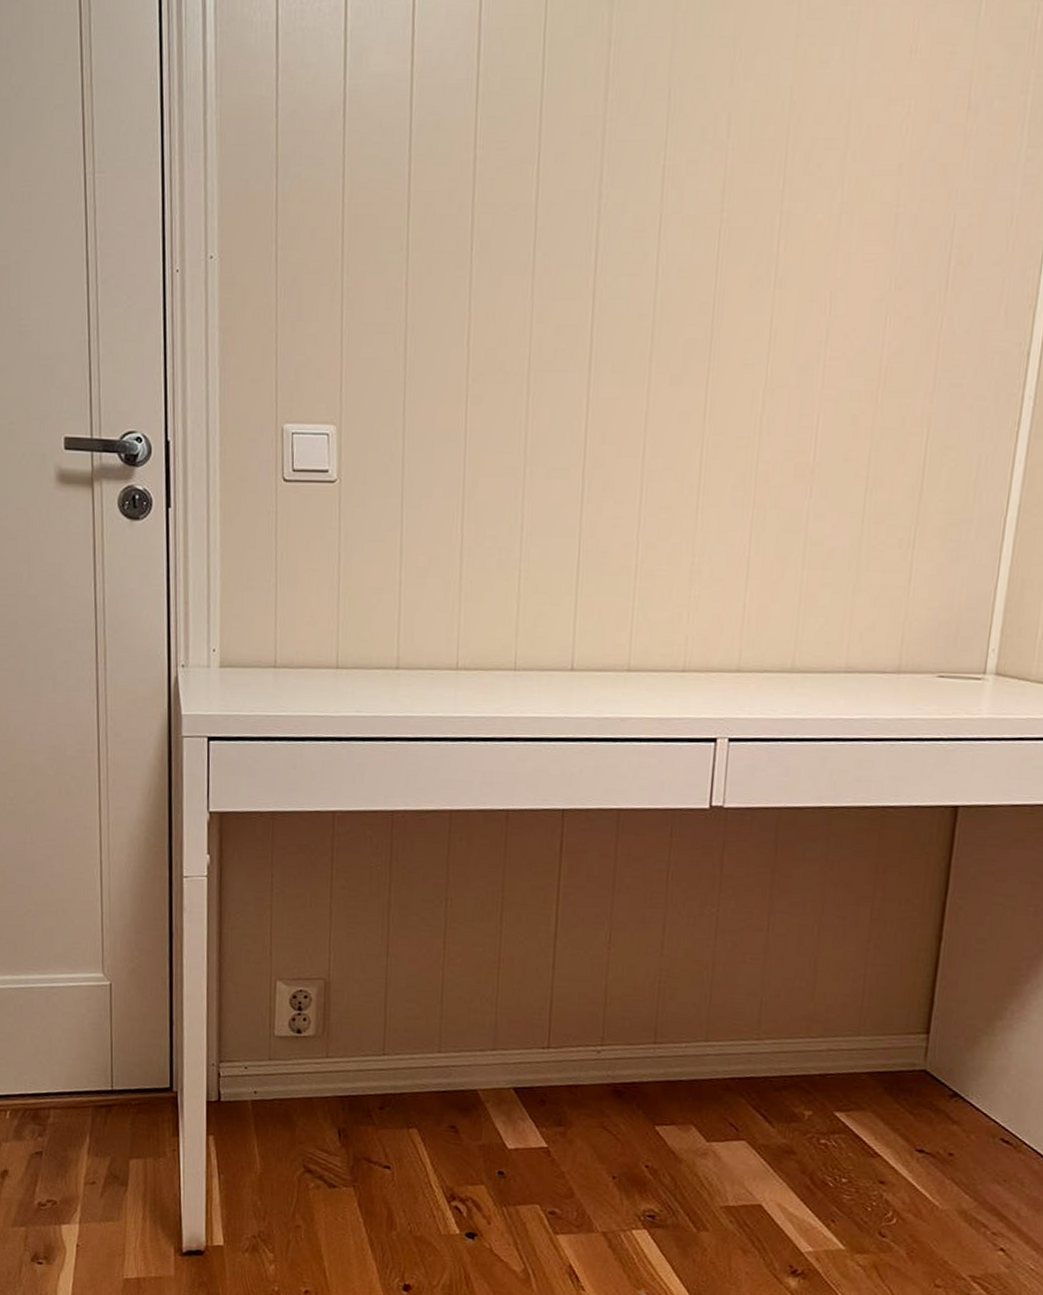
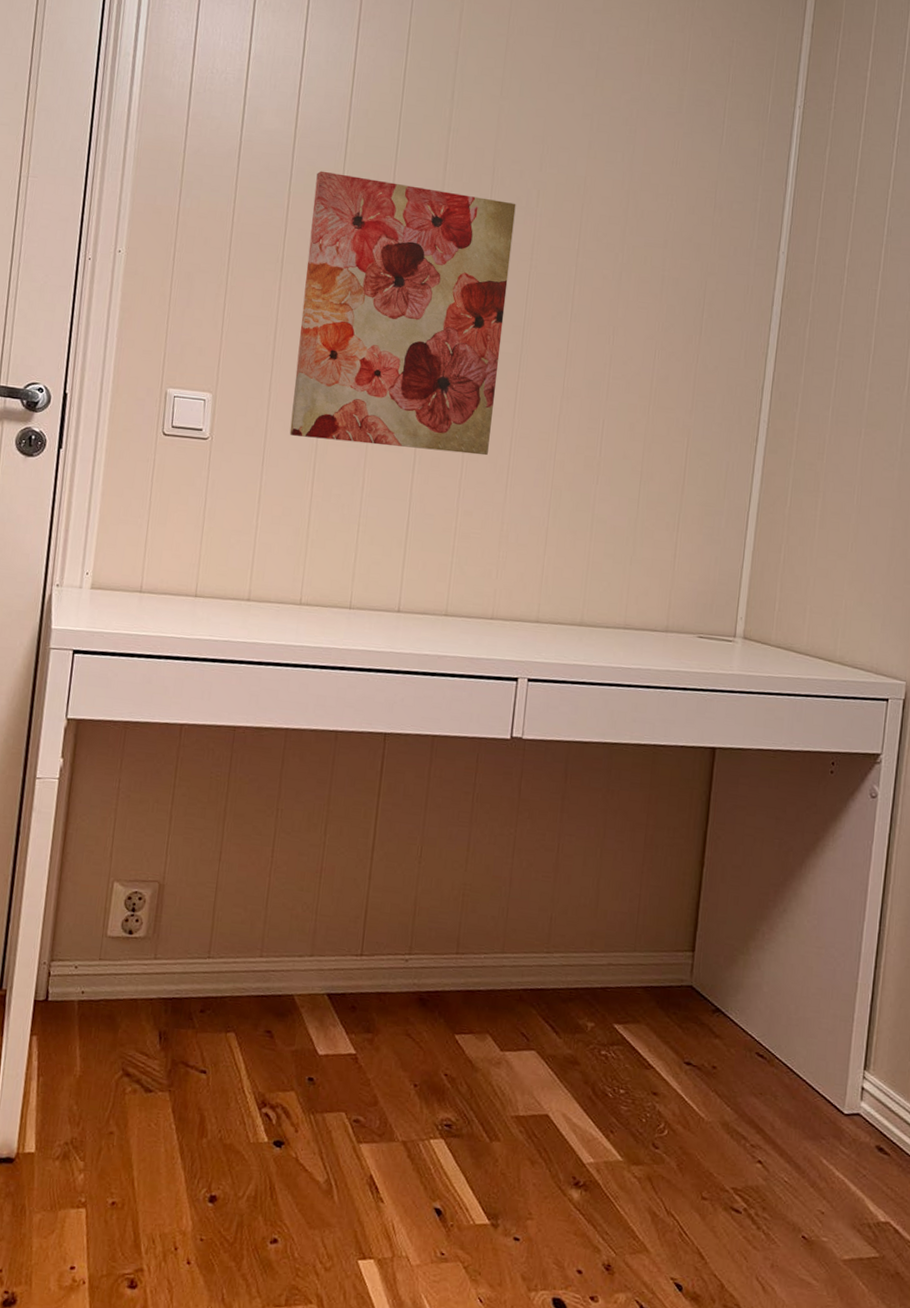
wall art: none [431,121,700,473] -> present [289,171,516,456]

